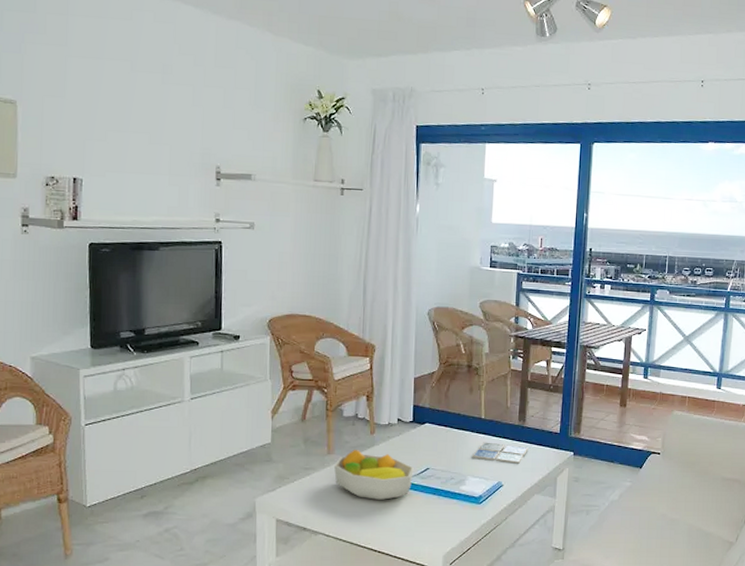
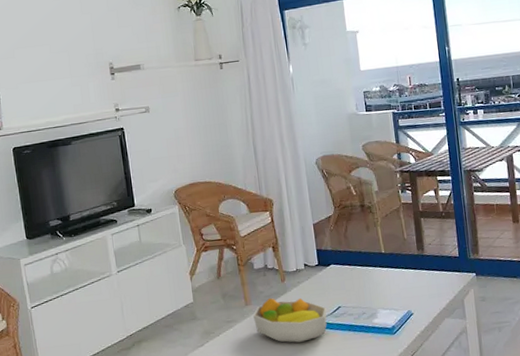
drink coaster: present [472,442,529,464] -> none [378,274,432,292]

